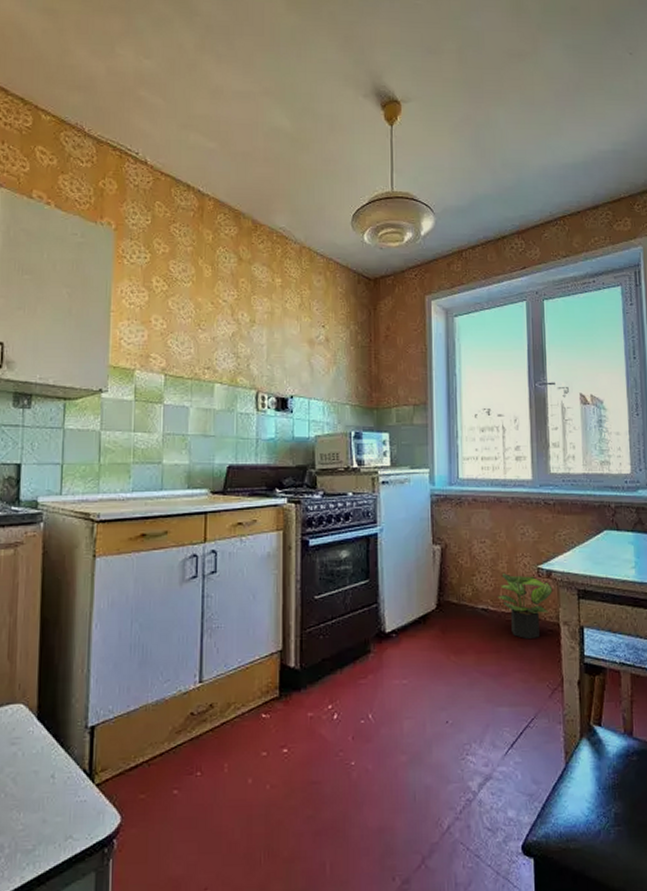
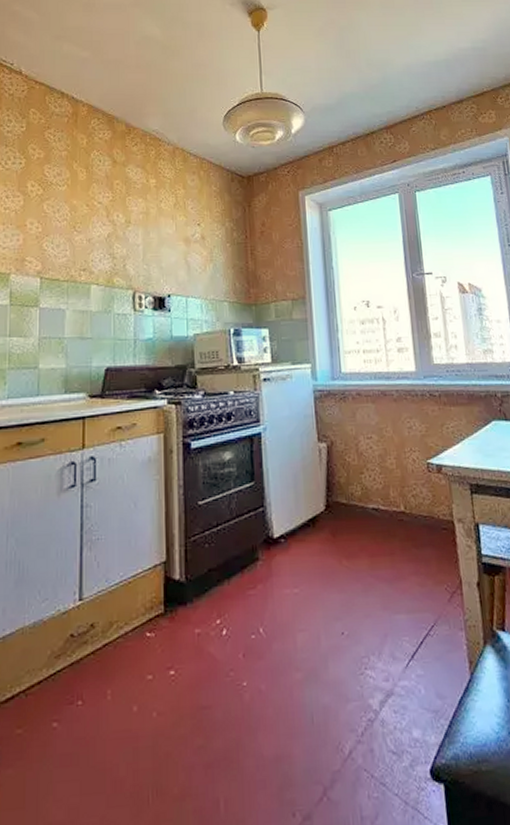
potted plant: present [497,572,553,640] -> none [387,469,445,540]

